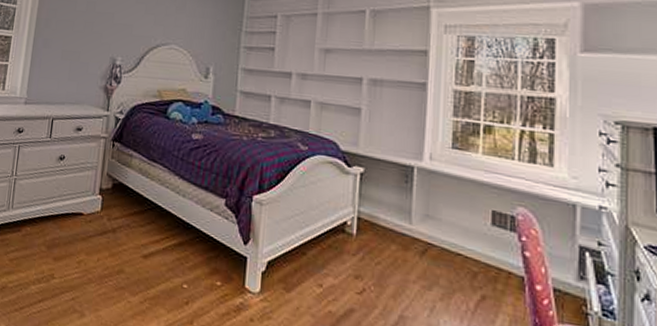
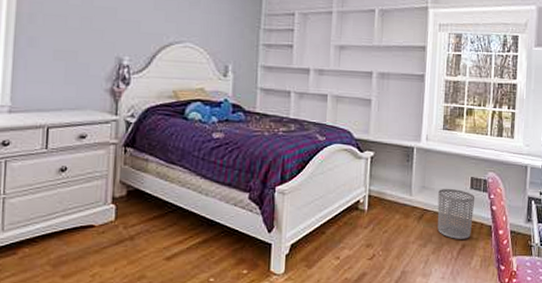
waste bin: none [446,220,499,289] -> present [437,189,475,239]

